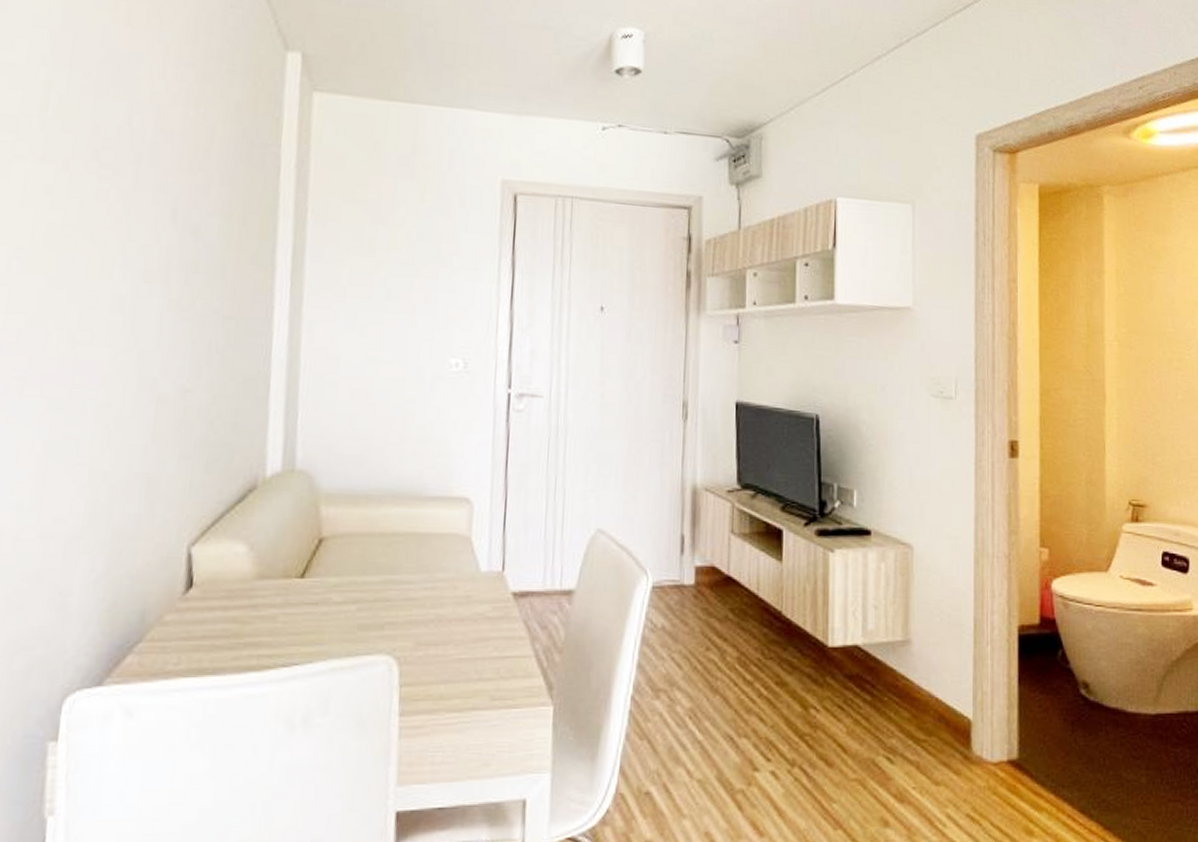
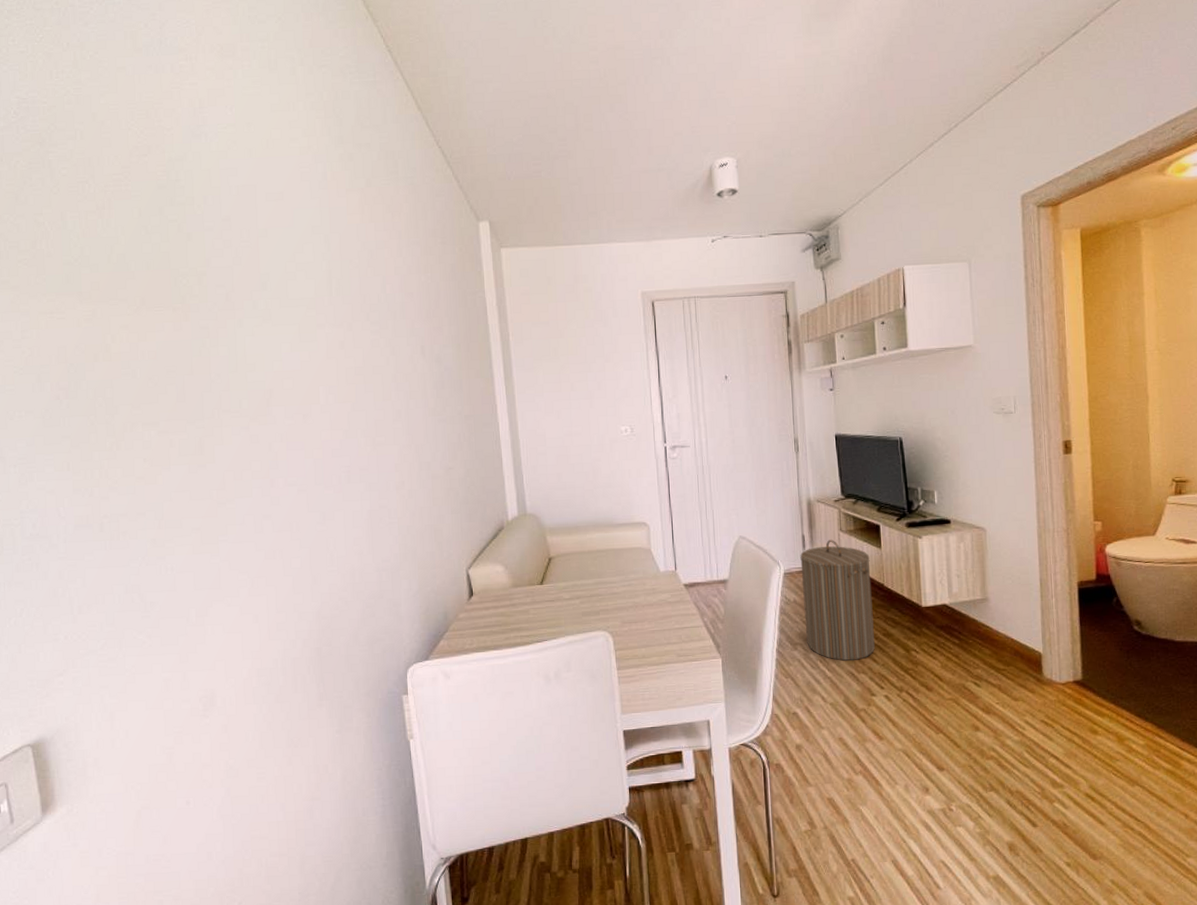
laundry hamper: none [673,544,767,718] -> present [800,540,875,661]

